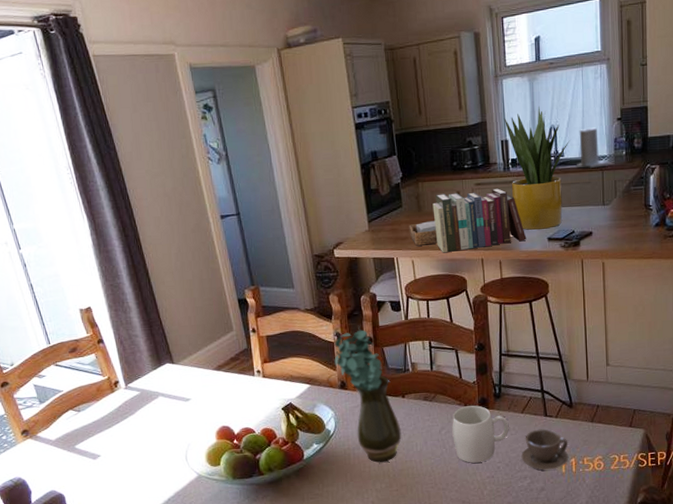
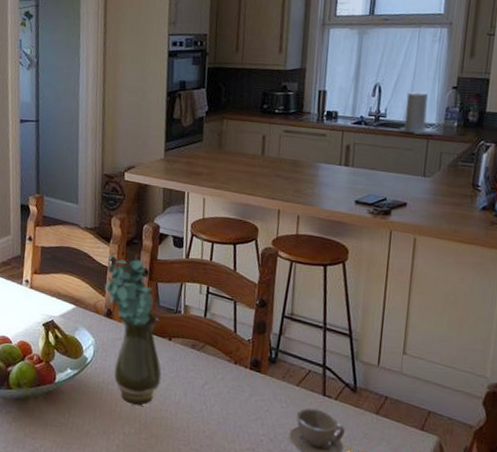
napkin holder: present [409,221,438,246] -> none [205,160,235,185]
books: present [432,188,527,253] -> none [232,134,332,199]
mug: present [452,405,509,463] -> none [215,364,281,431]
planter: present [504,106,570,230] -> none [322,61,396,191]

